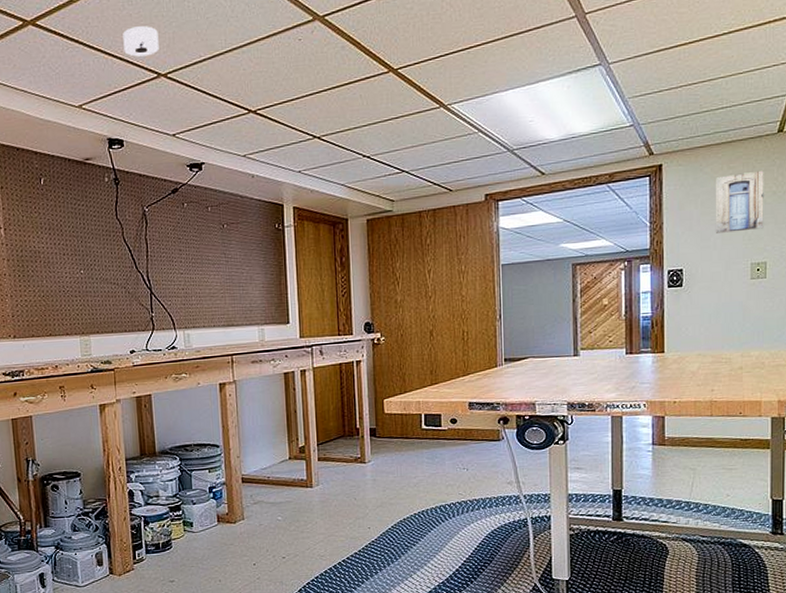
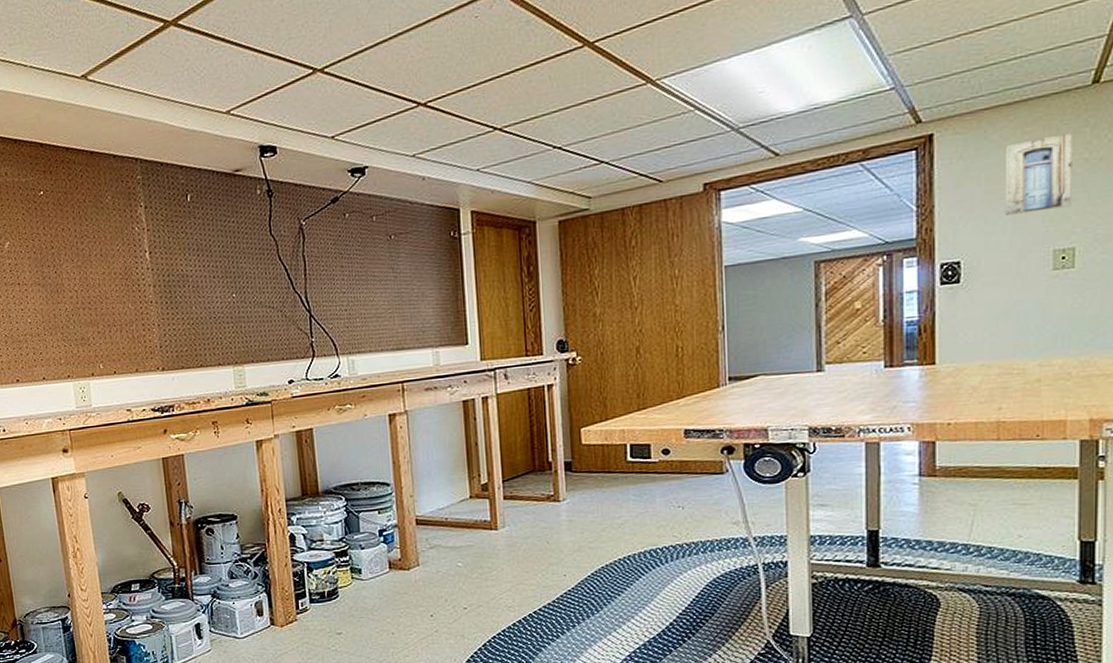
smoke detector: present [123,26,159,57] -> none [273,15,315,52]

